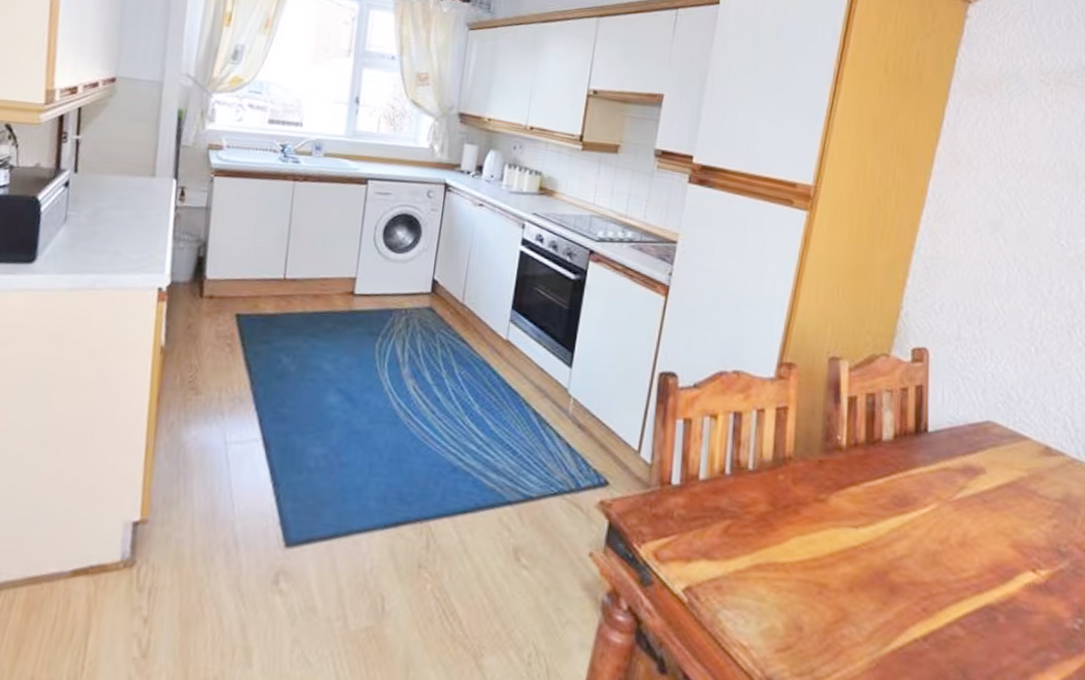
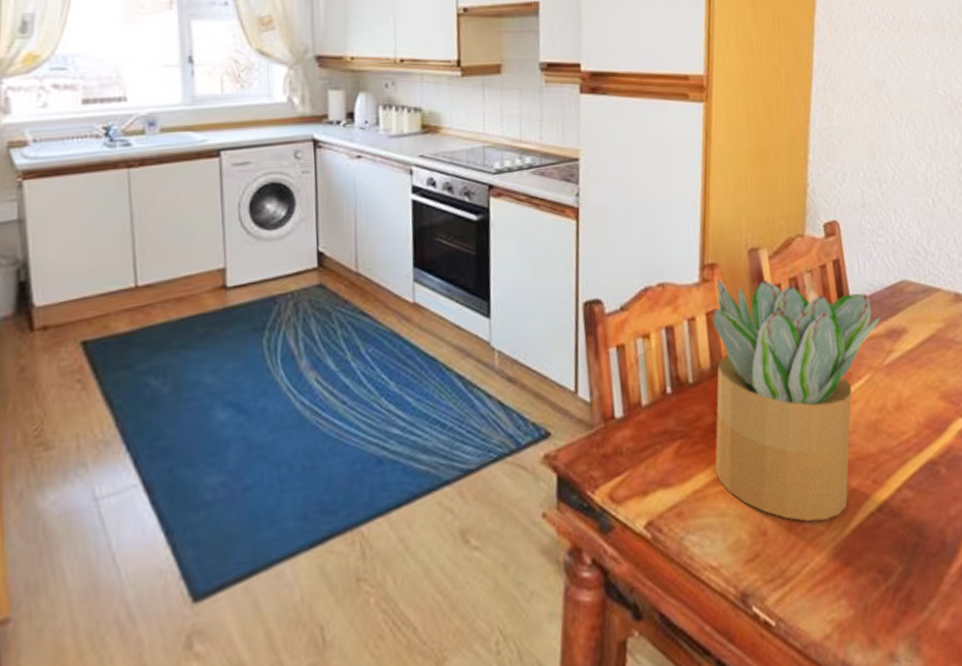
potted plant: none [761,378,959,633] -> present [712,278,882,521]

